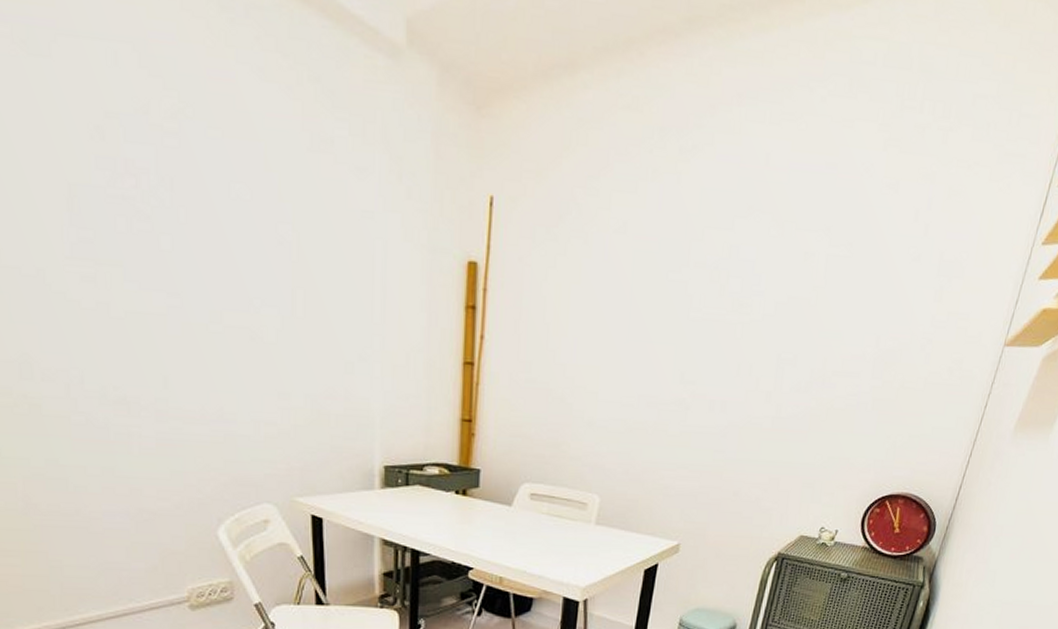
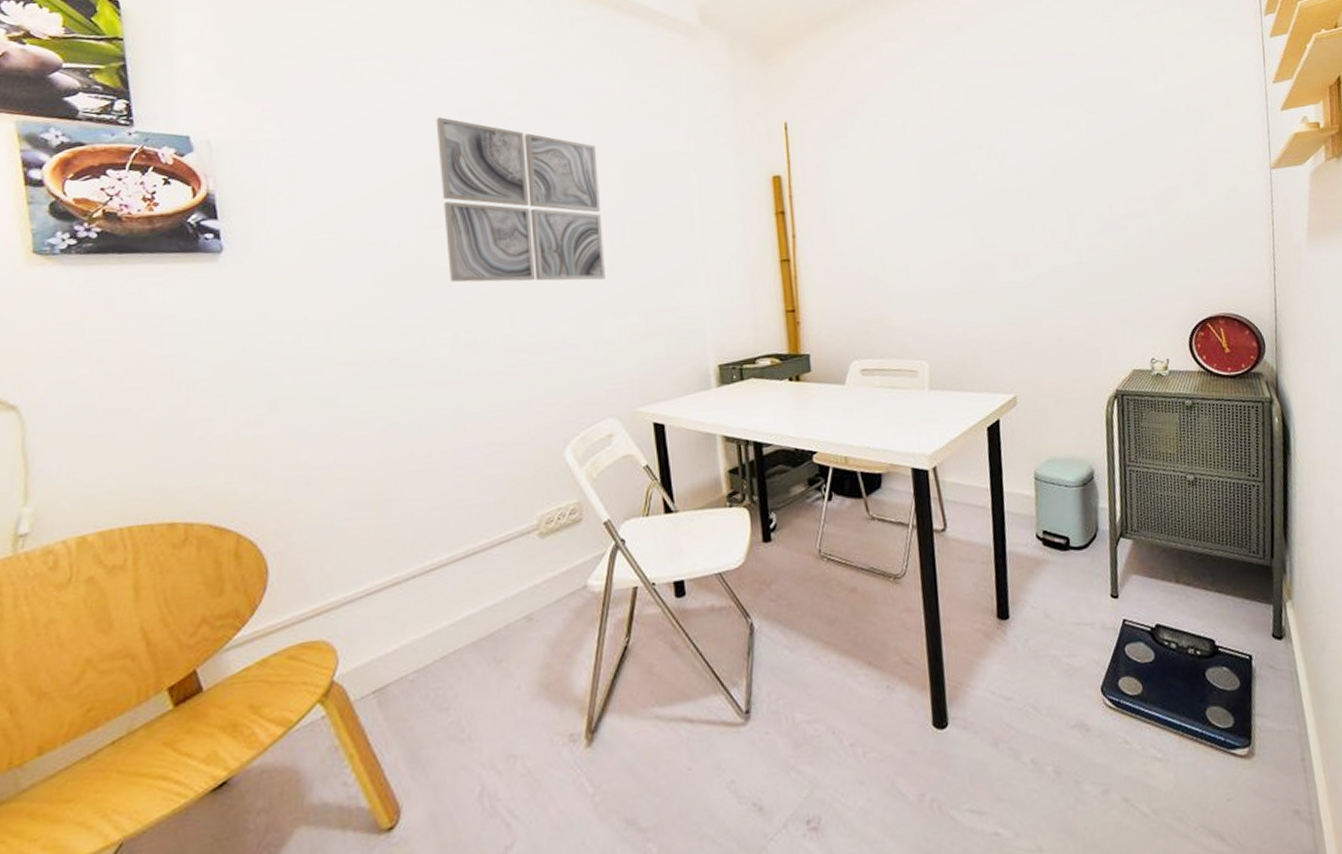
wall art: none [76,115,271,352] -> present [436,117,606,282]

